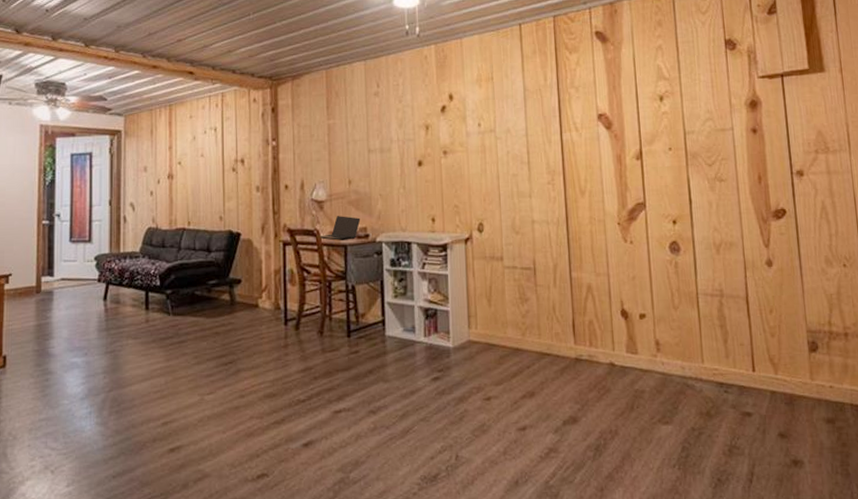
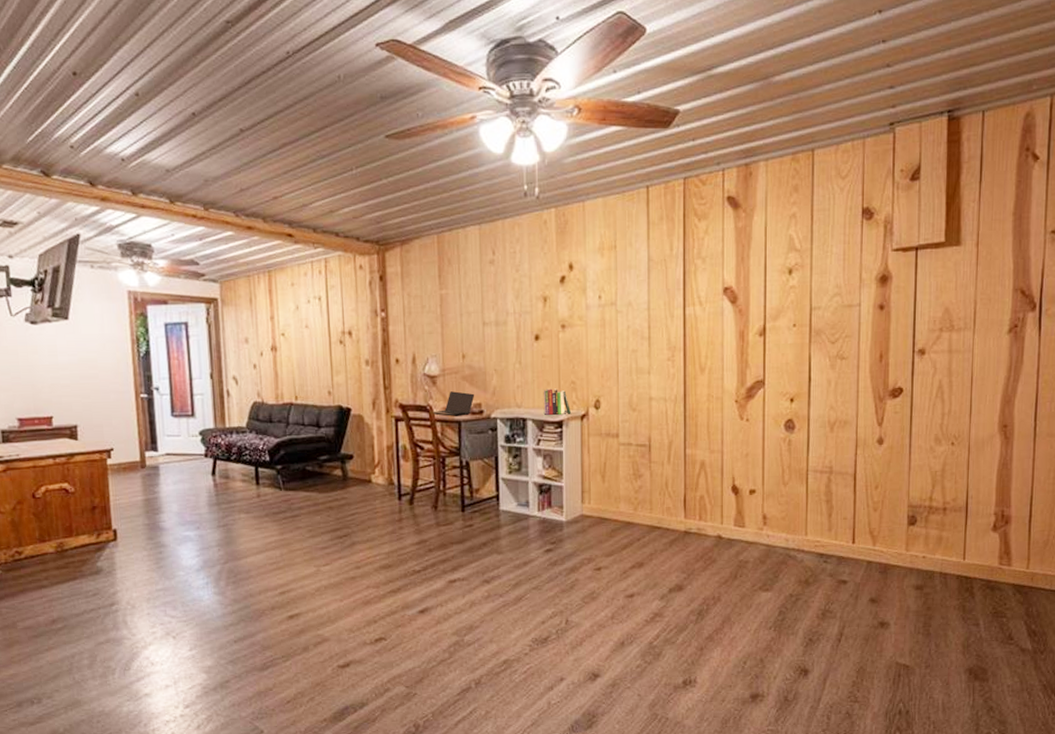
books: none [427,212,455,238] -> present [543,388,571,415]

